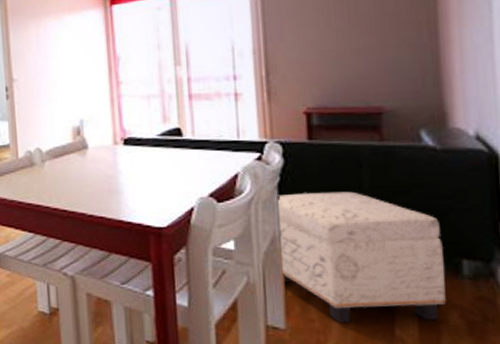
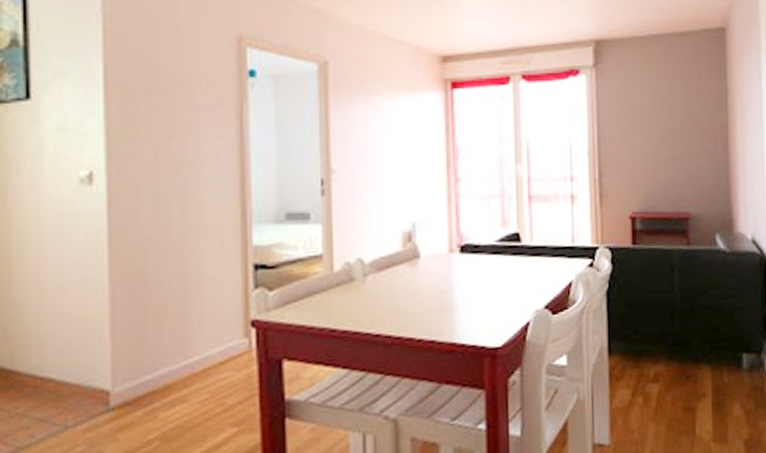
ottoman: present [277,191,446,324] -> none [605,295,731,430]

